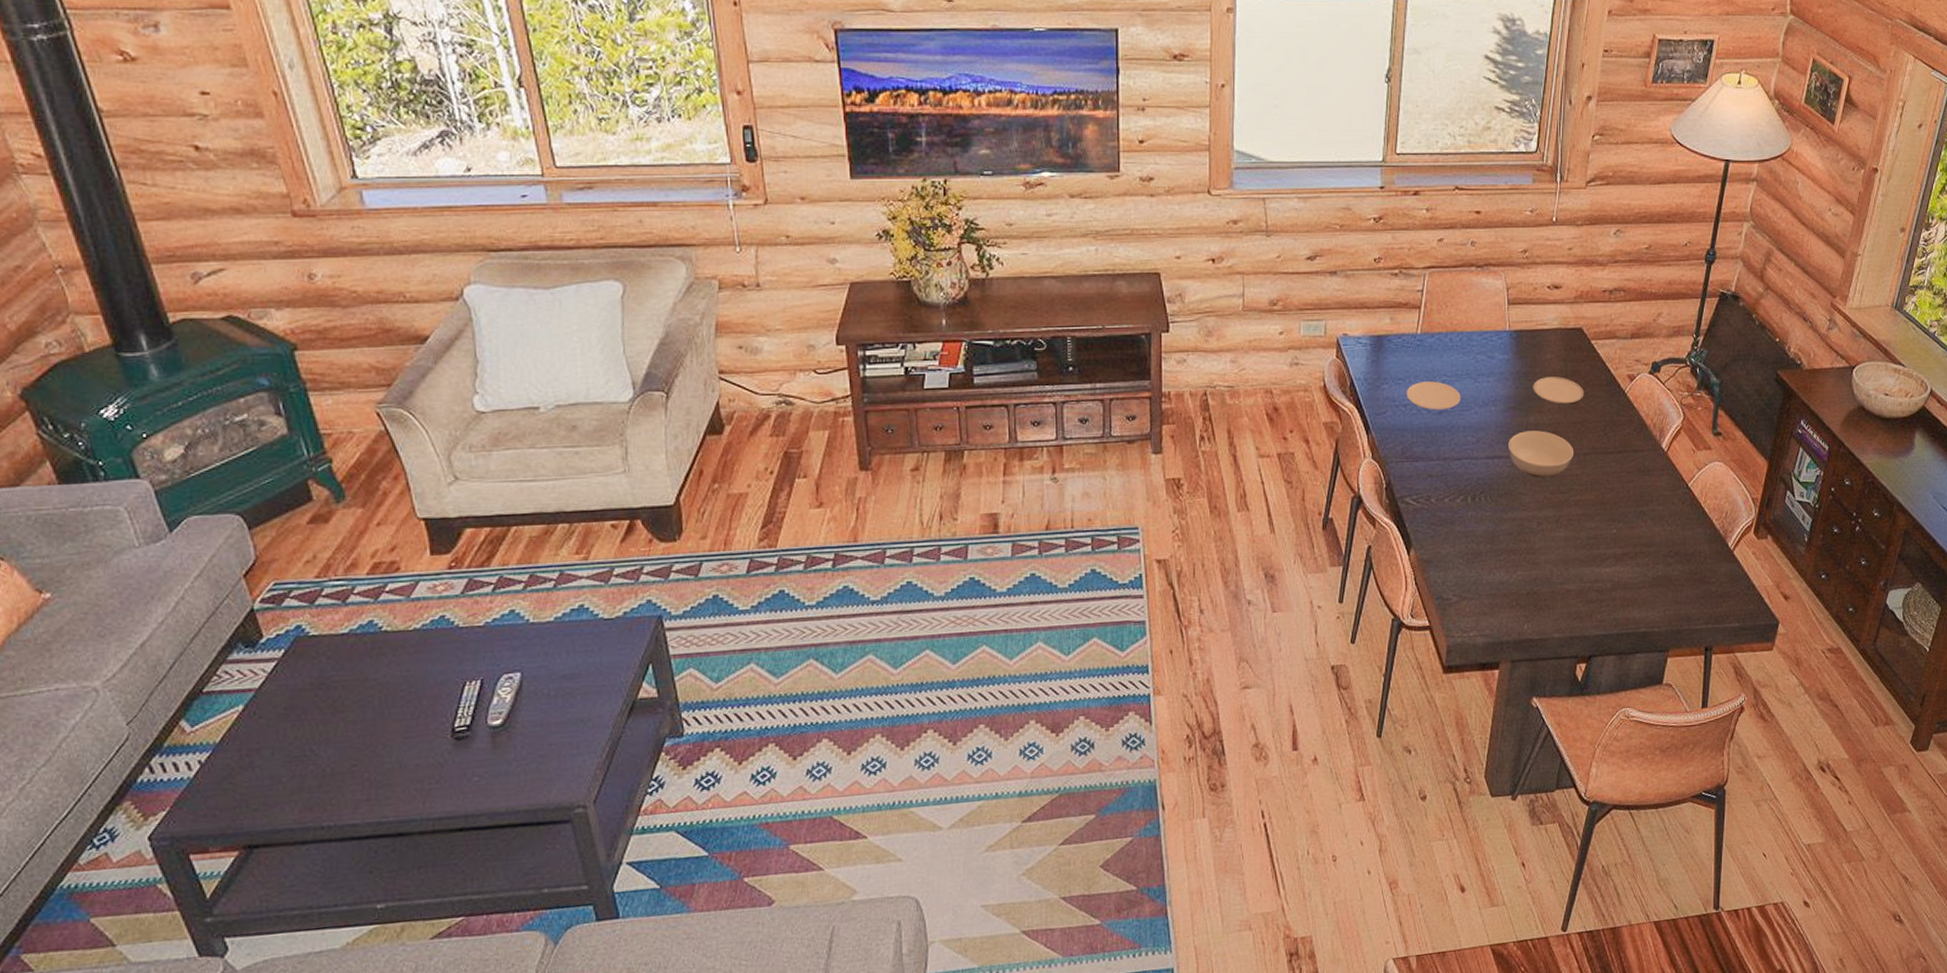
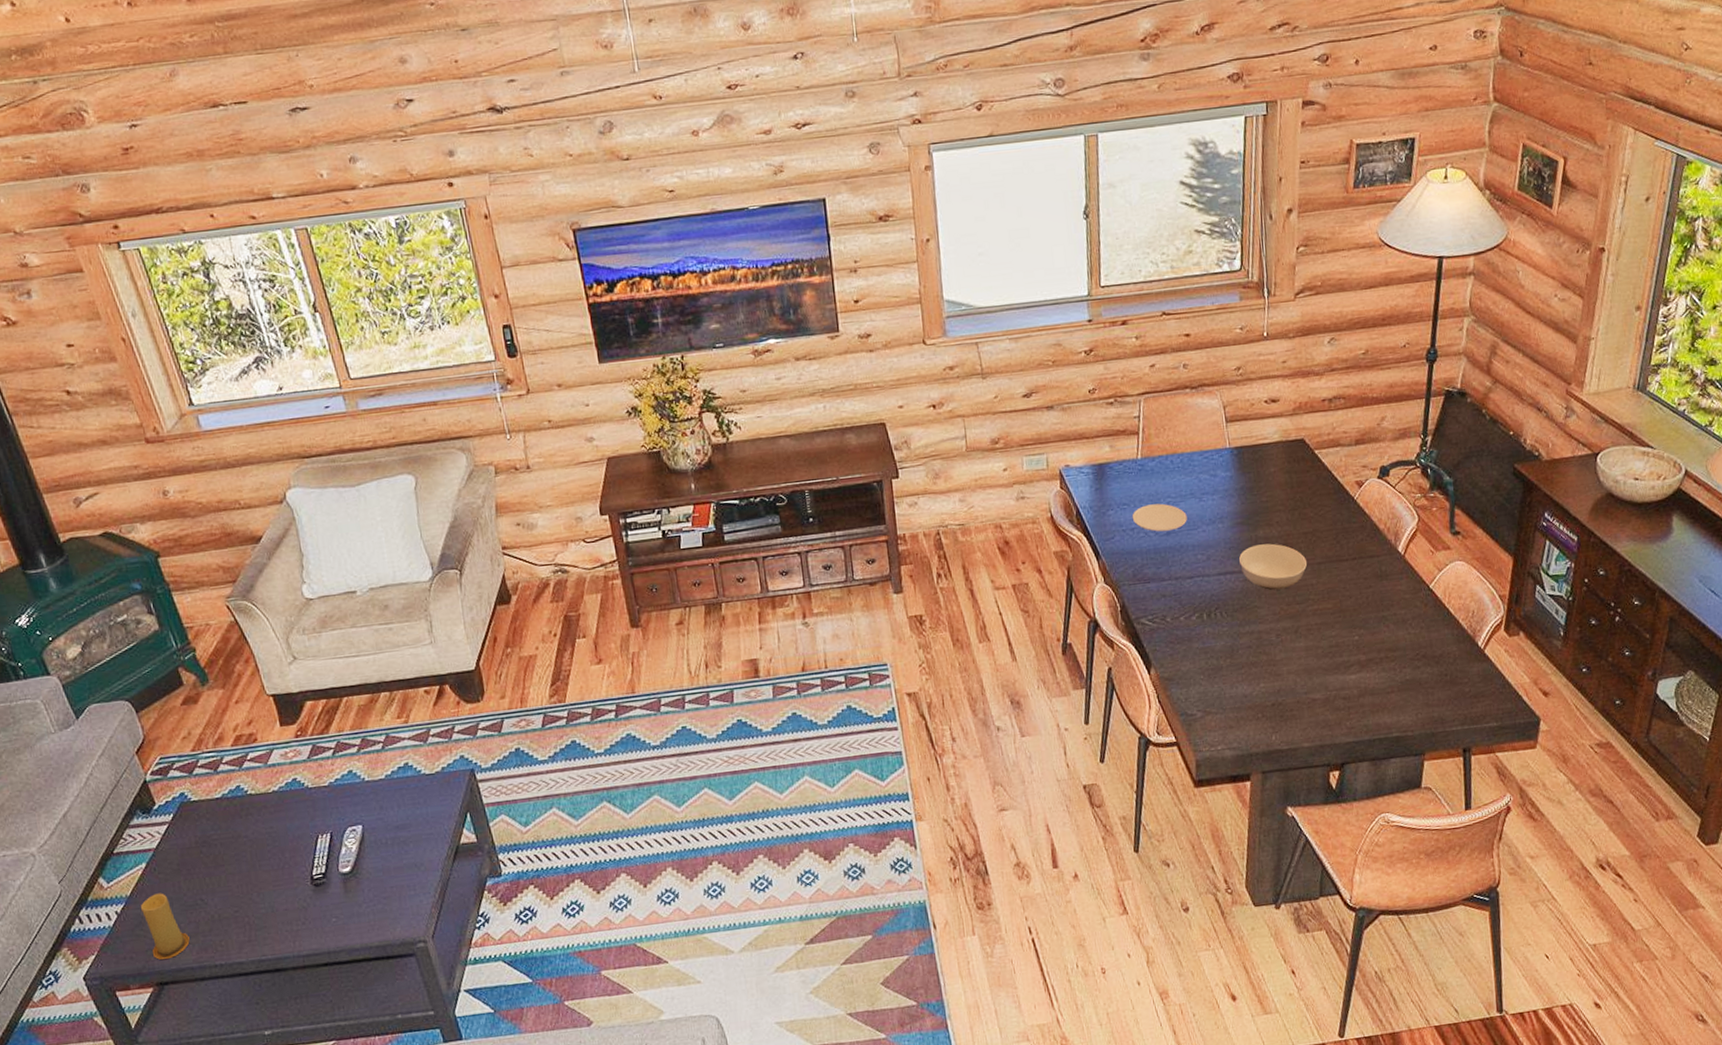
candle: none [231,741,292,819] -> present [140,893,190,960]
plate: present [1533,377,1584,404] -> none [1259,489,1313,516]

